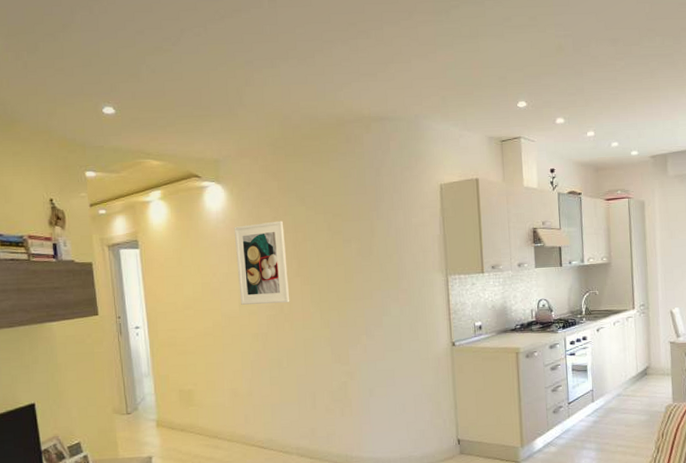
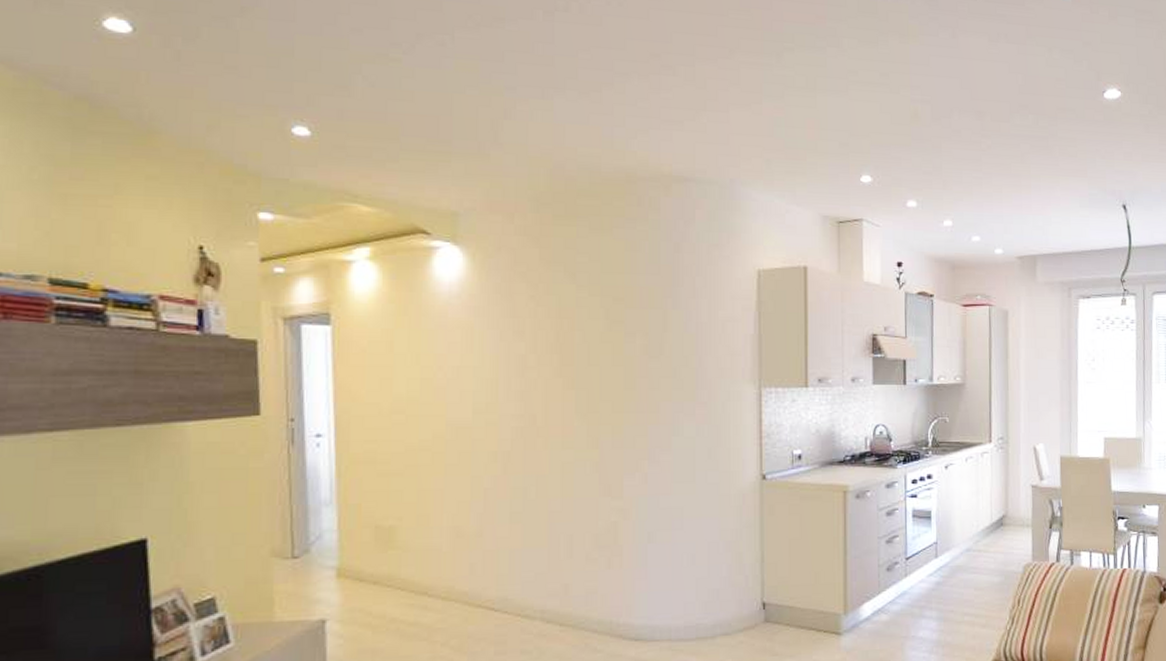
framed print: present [234,221,290,305] -> none [473,301,546,413]

